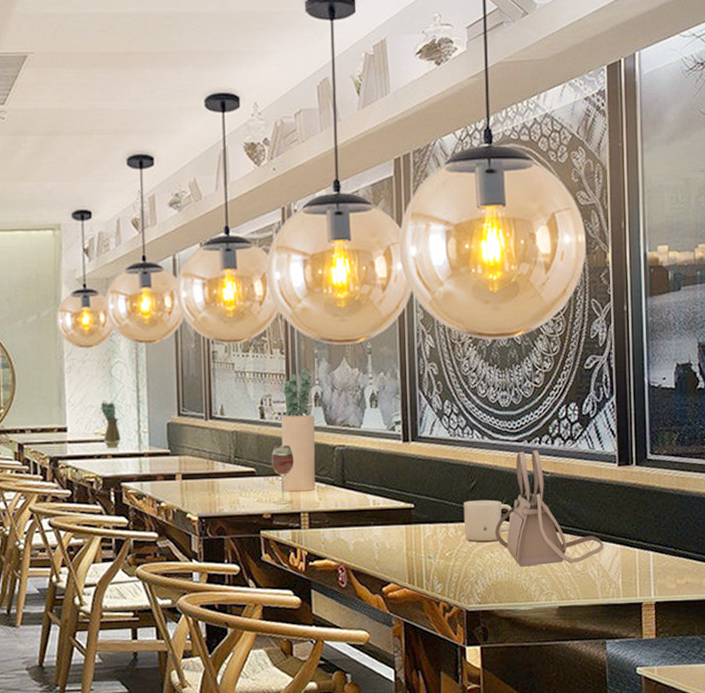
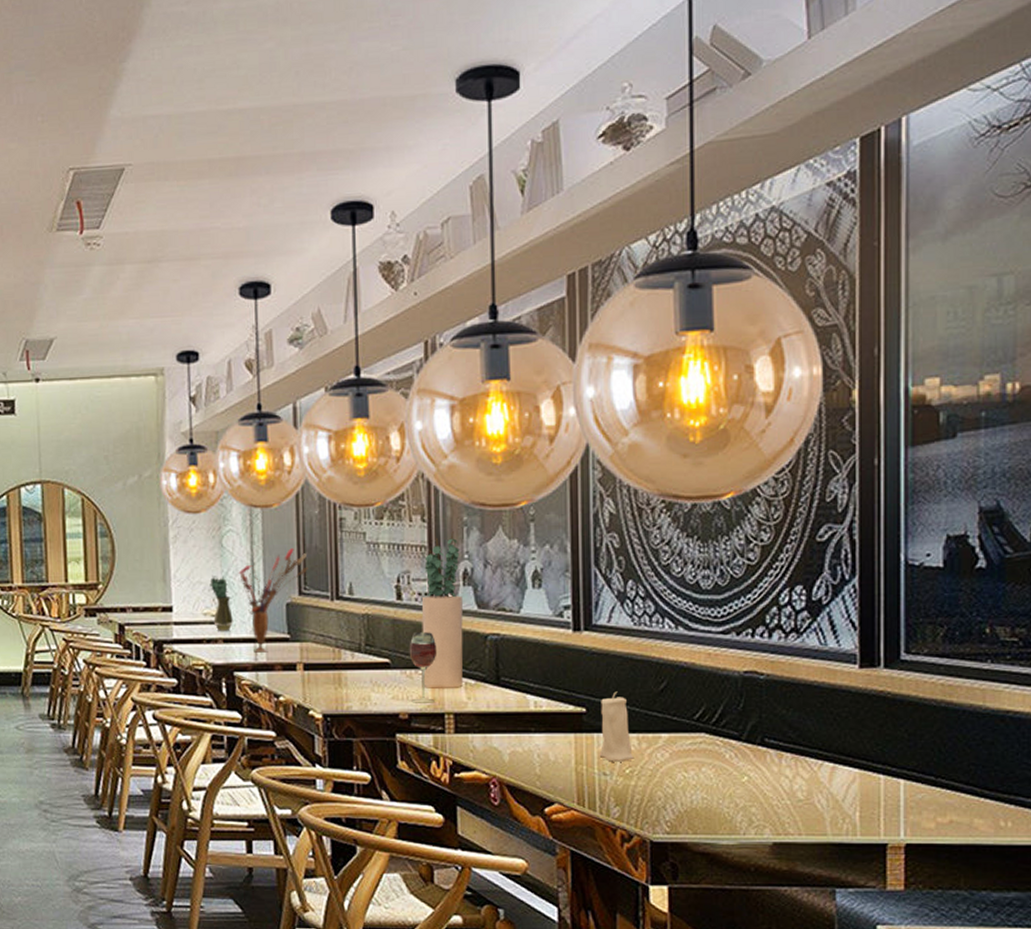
bouquet: none [125,377,186,466] -> present [238,548,308,653]
candle: none [425,490,452,547] -> present [599,691,634,762]
mug: present [463,500,514,543] -> none [649,706,715,759]
handbag: present [495,450,604,567] -> none [690,645,837,791]

